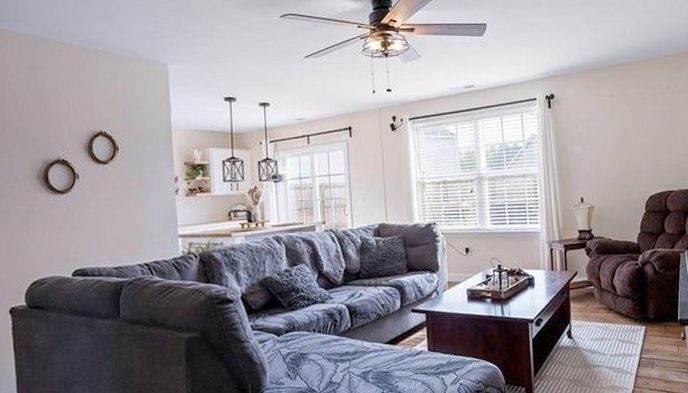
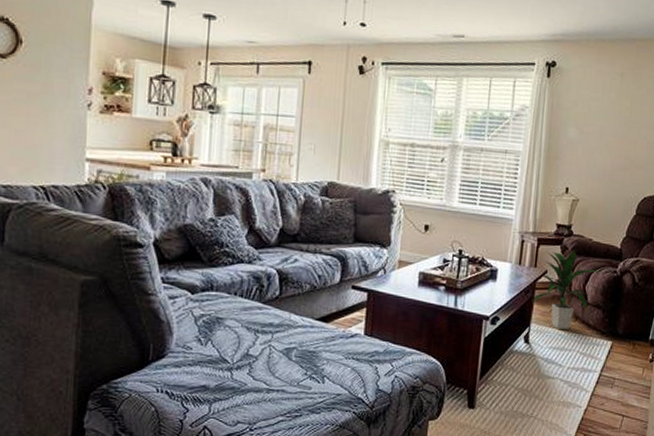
indoor plant: none [568,251,624,322] -> present [532,251,600,329]

